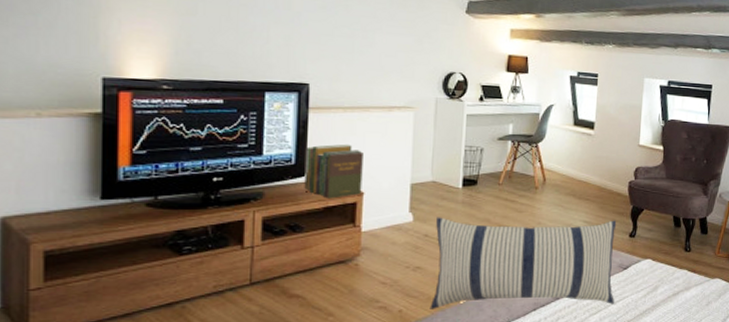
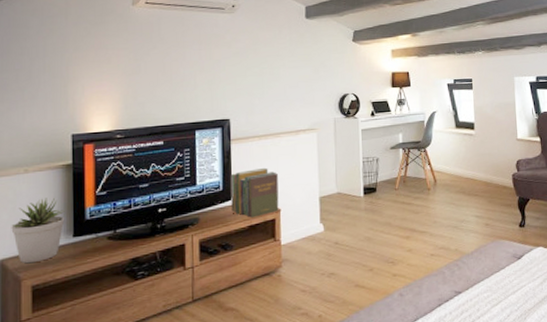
potted plant: none [17,150,90,225] -> present [11,198,65,264]
pillow: present [429,217,617,309] -> none [344,212,513,312]

